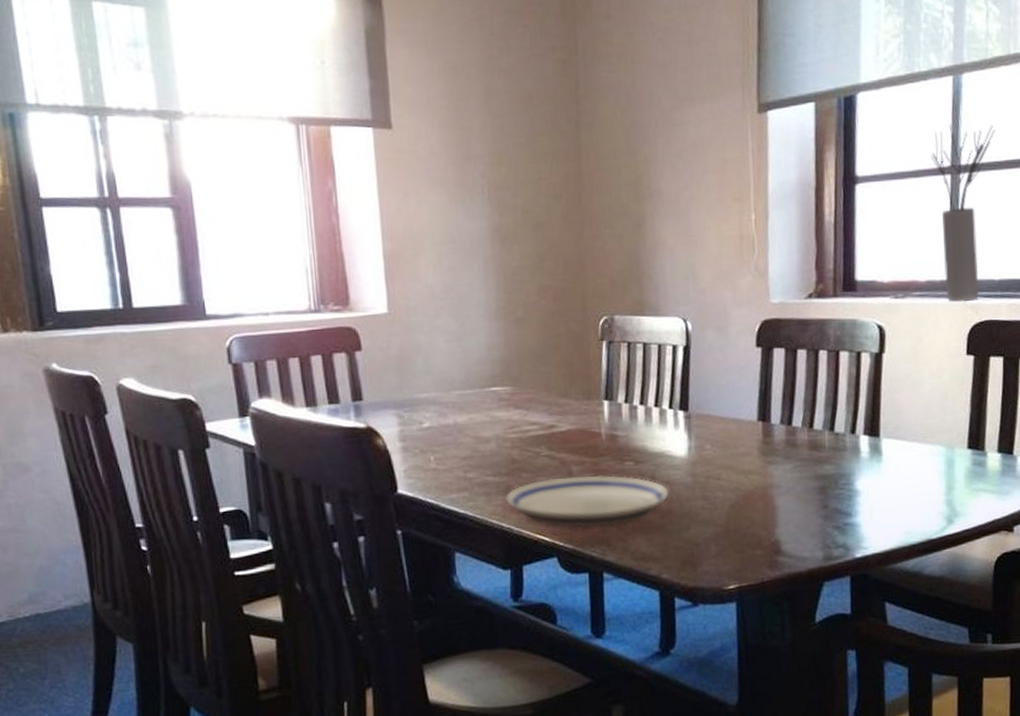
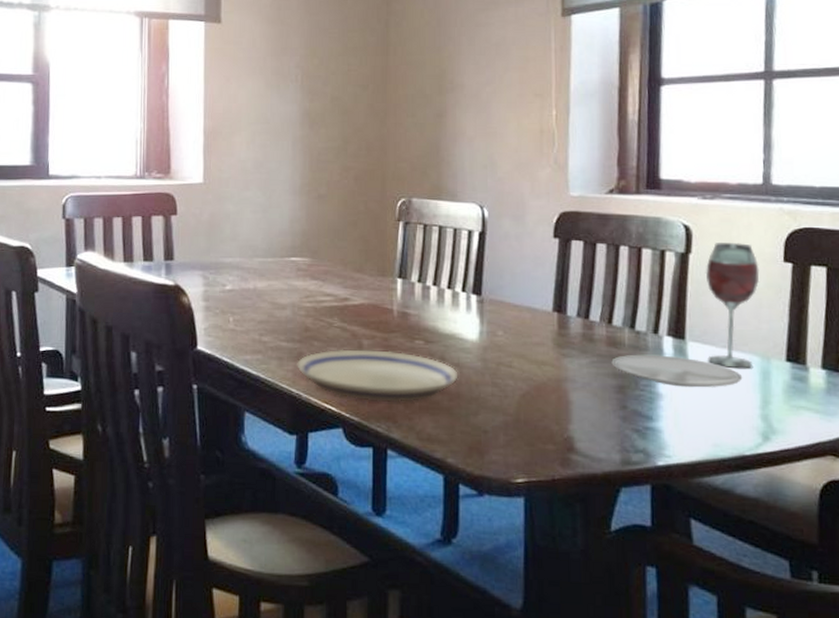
plate: none [813,453,931,482] -> present [611,354,743,388]
wineglass: none [897,339,946,459] -> present [705,243,760,368]
vase: present [930,124,996,303] -> none [742,31,814,208]

